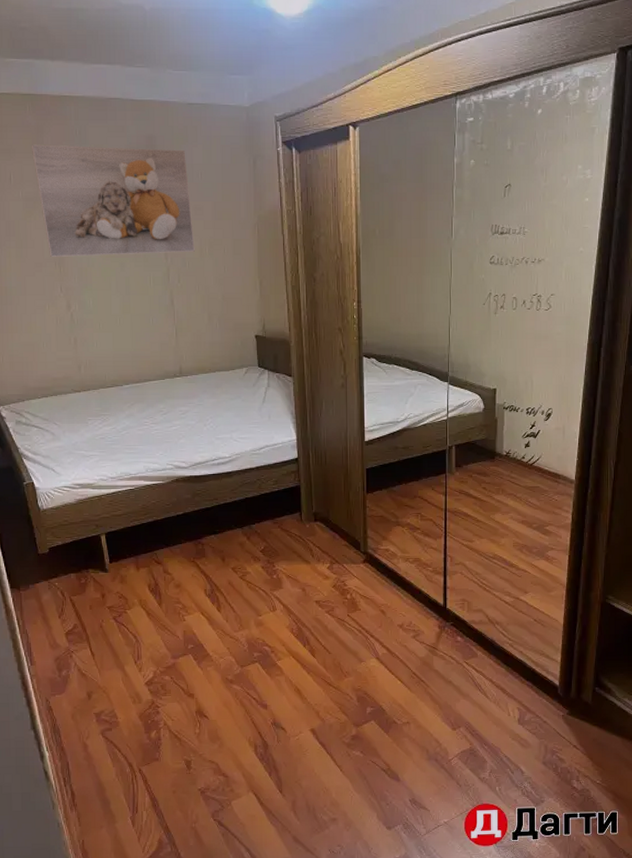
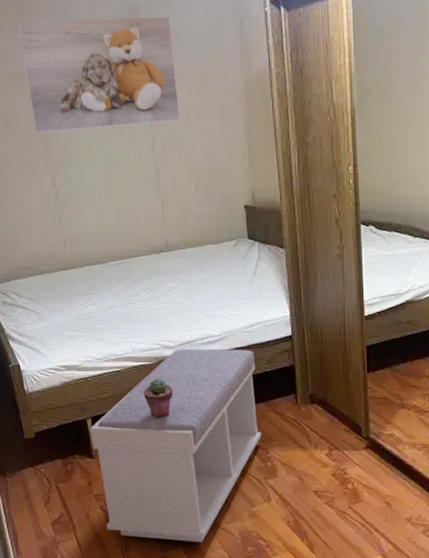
bench: none [104,469,268,650] -> present [90,348,261,543]
potted succulent: none [157,496,185,534] -> present [144,378,173,418]

